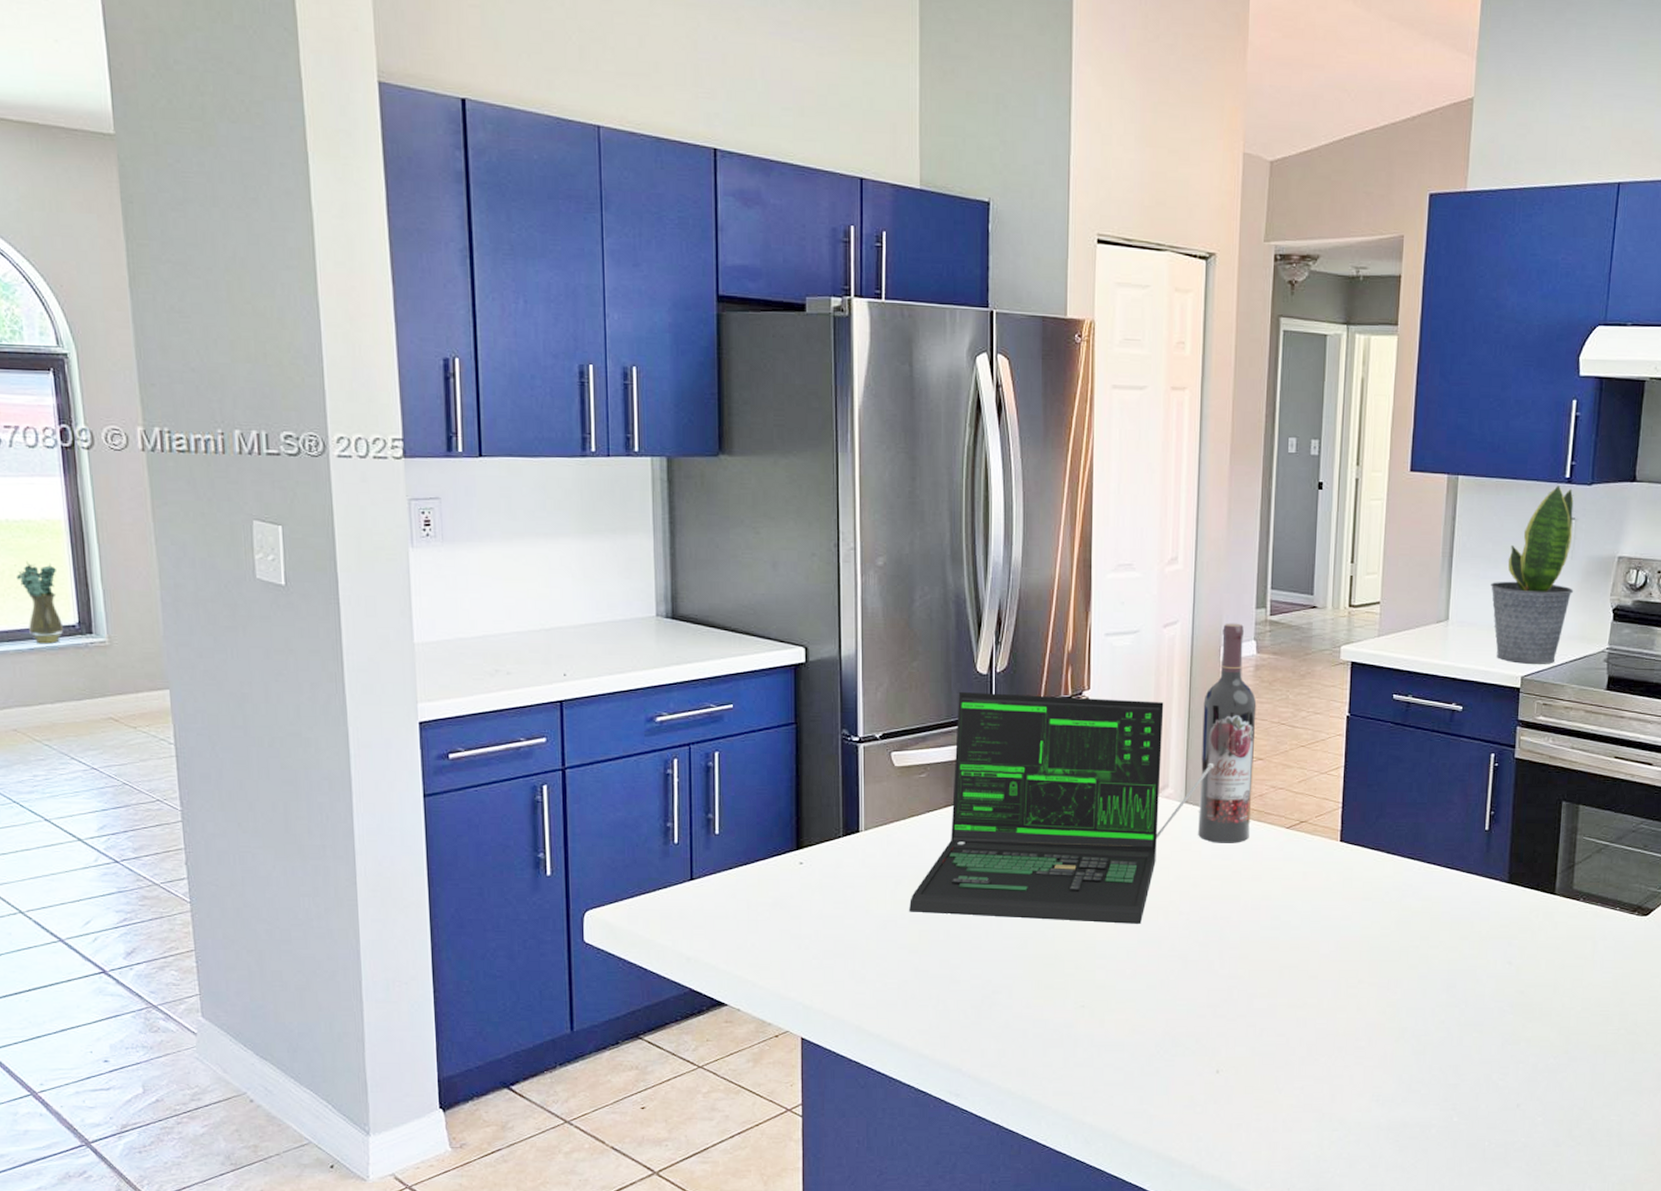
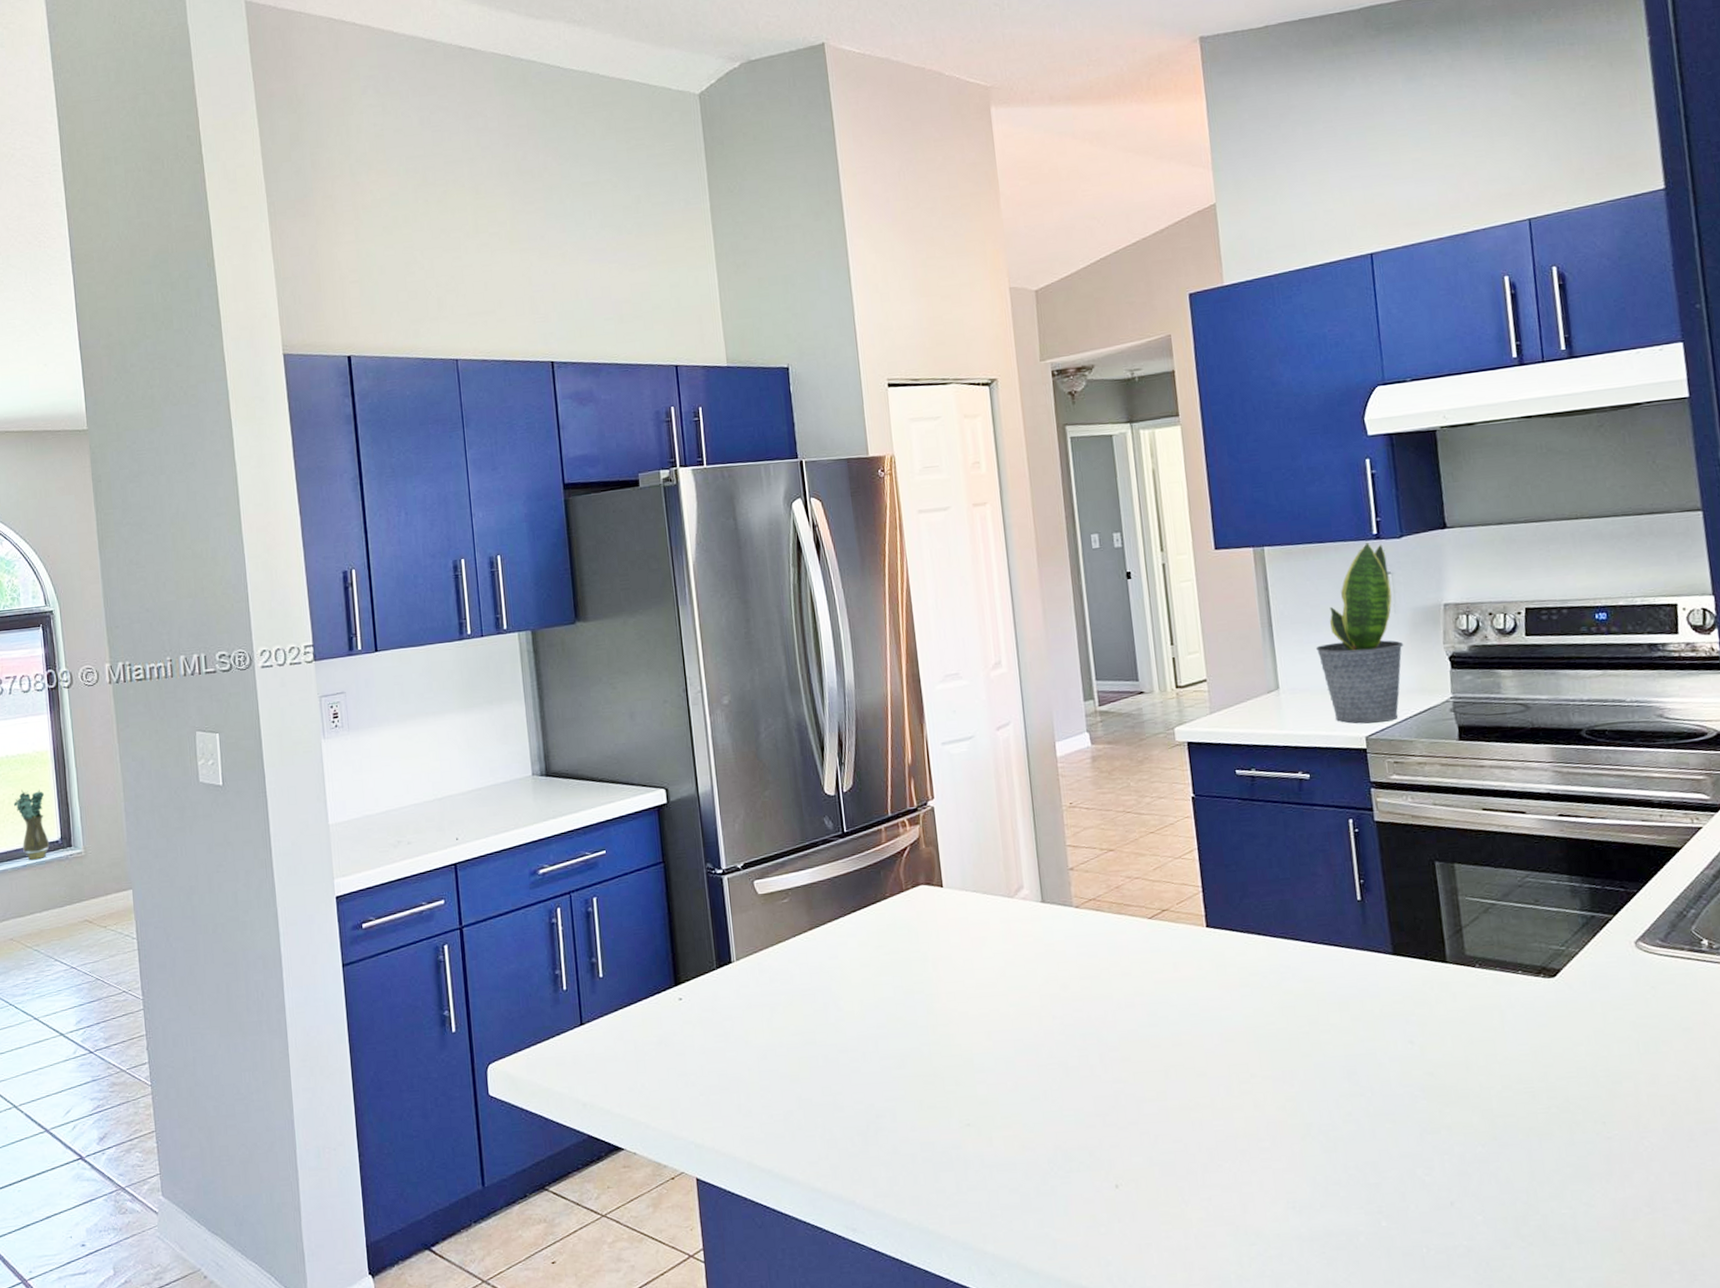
laptop: present [909,692,1214,924] -> none [786,803,1066,1040]
wine bottle: present [1198,623,1257,843] -> none [1046,717,1112,941]

